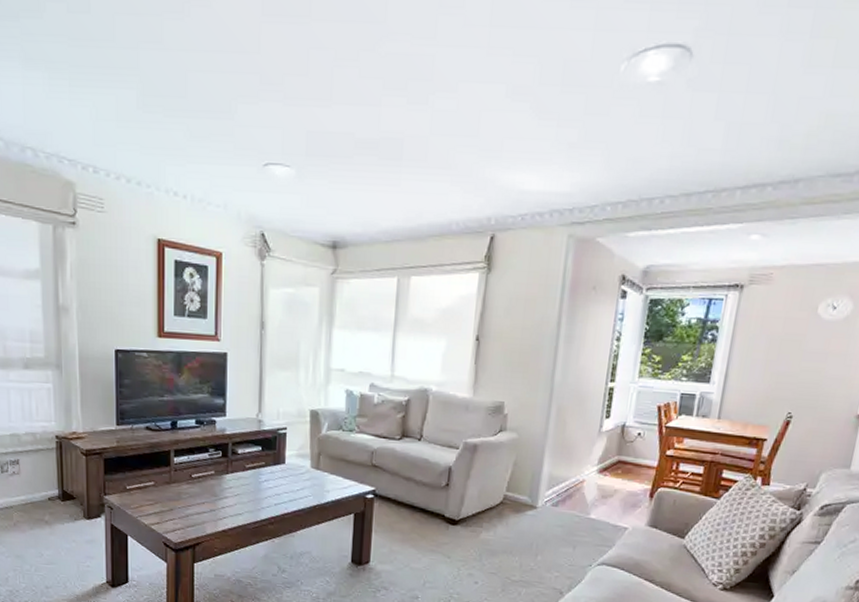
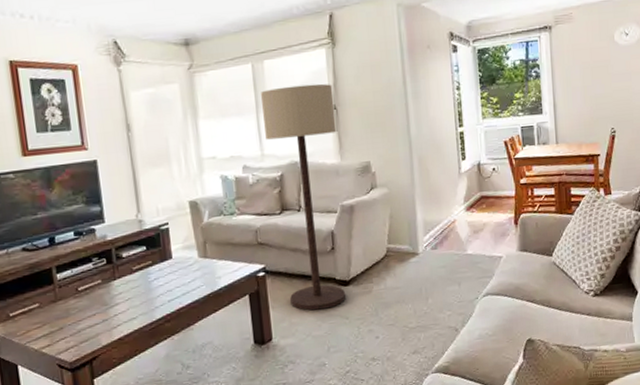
floor lamp: none [394,307,479,544] -> present [260,83,346,311]

